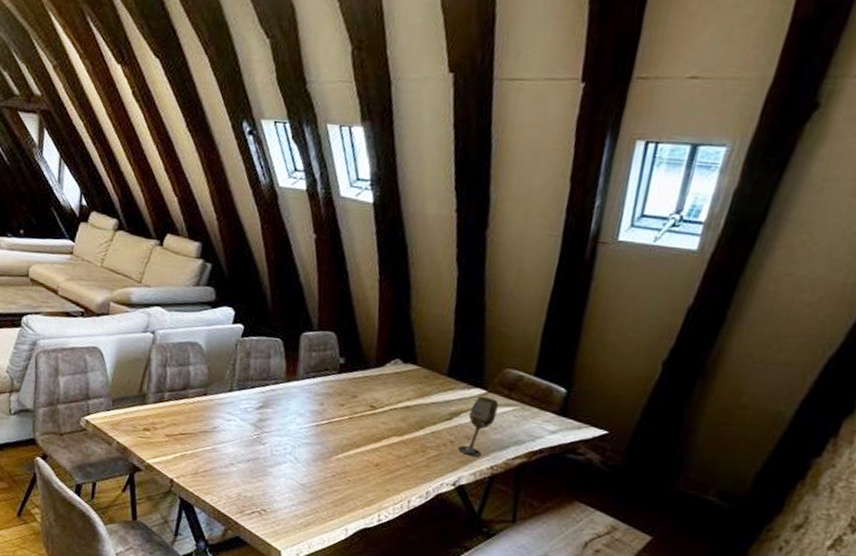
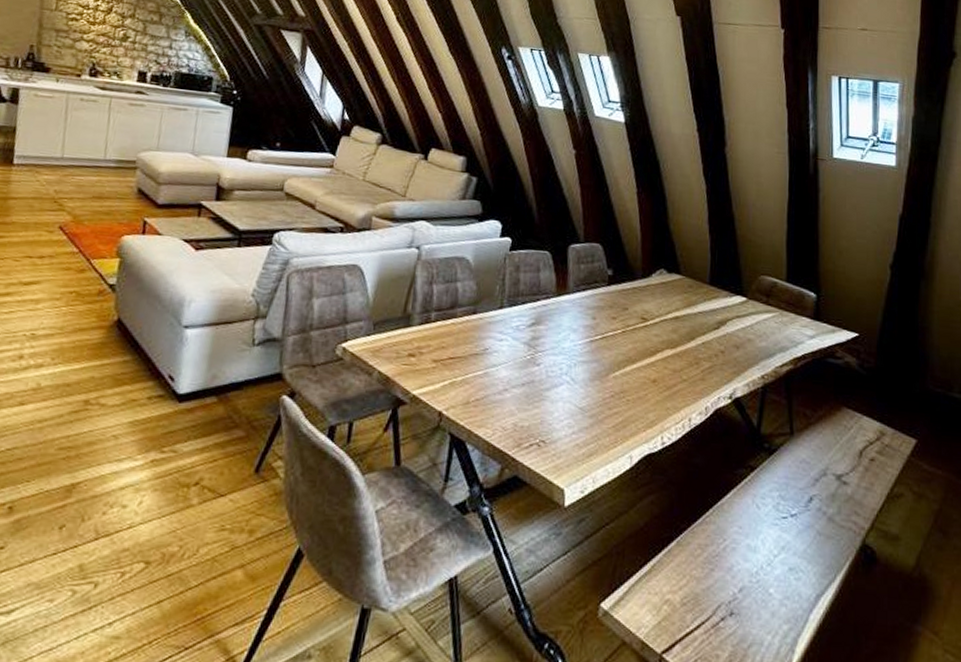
wine glass: present [458,396,499,457] -> none [729,303,760,367]

